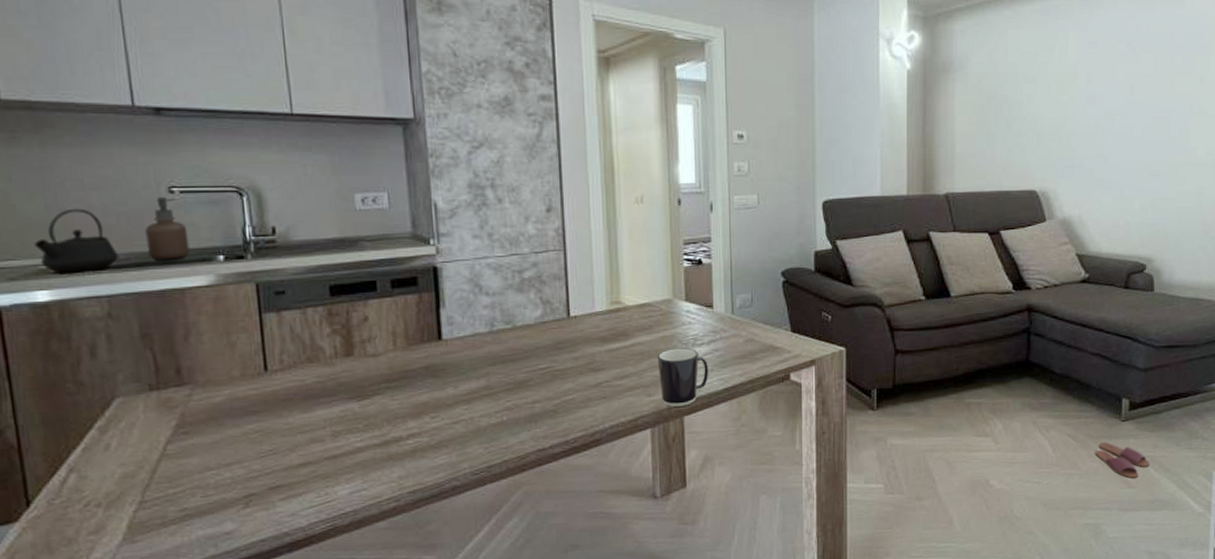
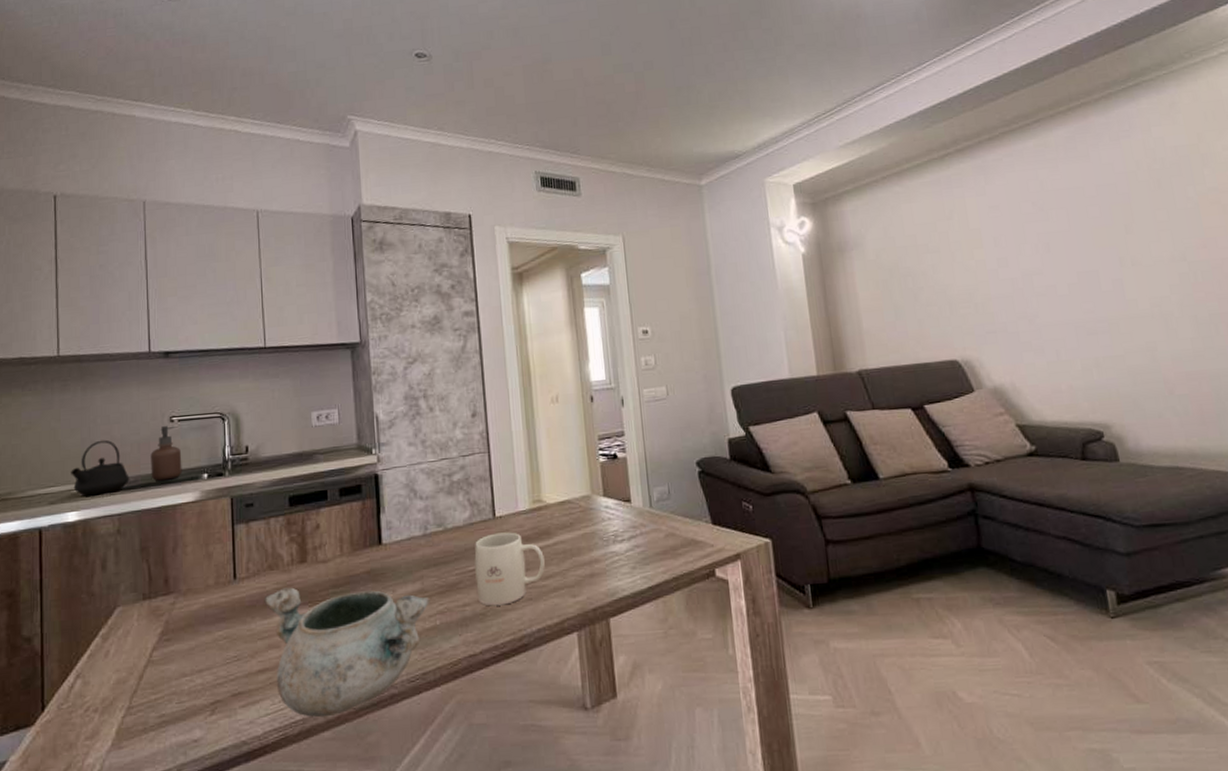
decorative bowl: none [303,380,497,509] -> present [264,586,430,718]
mug: none [545,332,621,404] -> present [474,532,545,606]
mug: present [657,348,708,407] -> none [579,545,632,608]
slippers: present [1095,442,1149,478] -> none [1083,643,1159,690]

